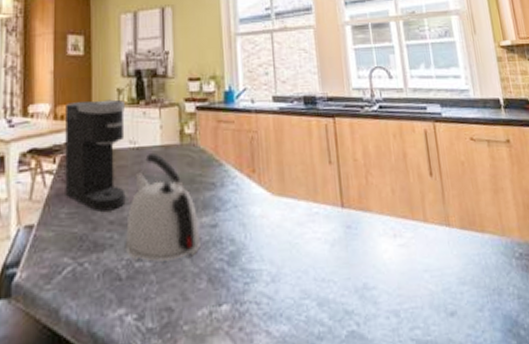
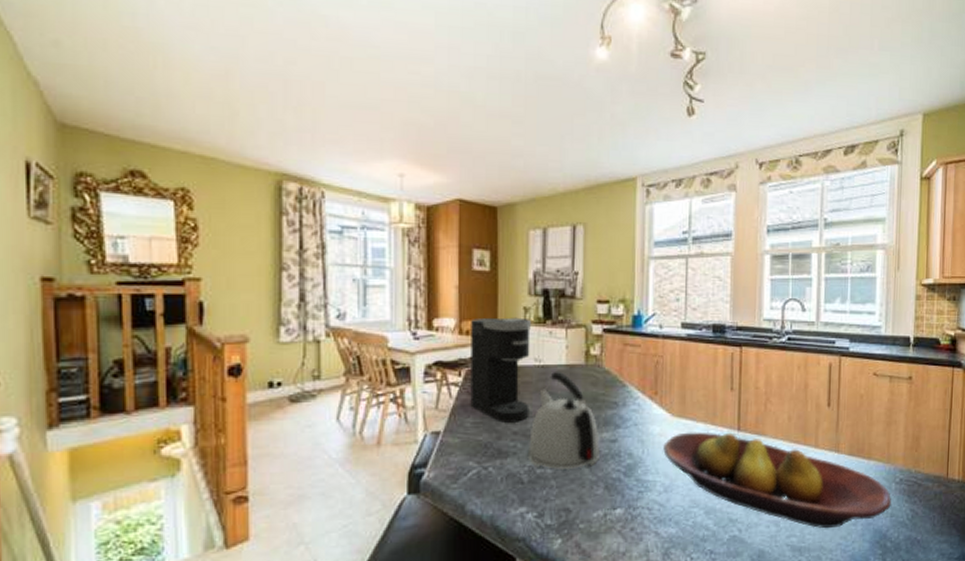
fruit bowl: none [266,210,517,317] -> present [663,431,892,529]

